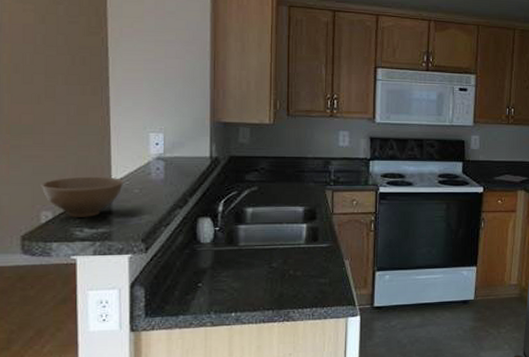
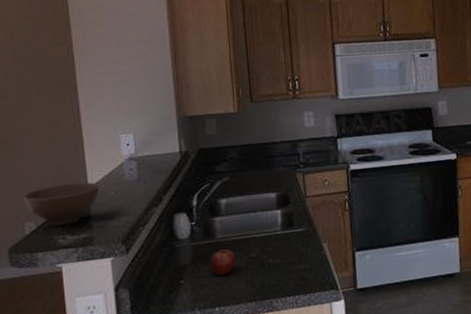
fruit: none [231,257,257,282] -> present [210,249,236,276]

